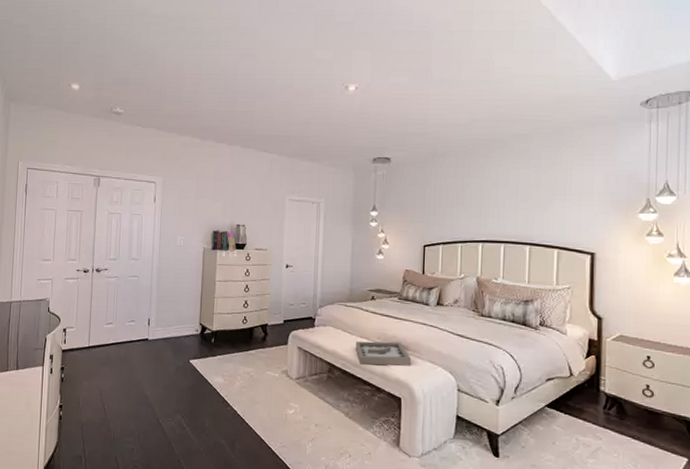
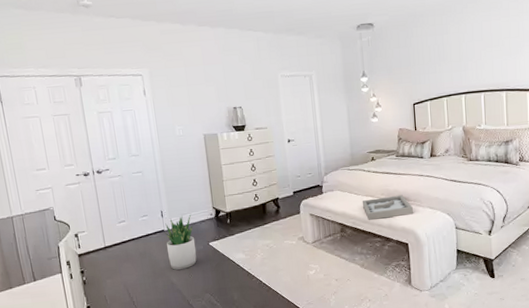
planter: none [147,327,178,384] -> present [165,214,197,270]
books: present [210,230,237,252] -> none [208,114,237,136]

